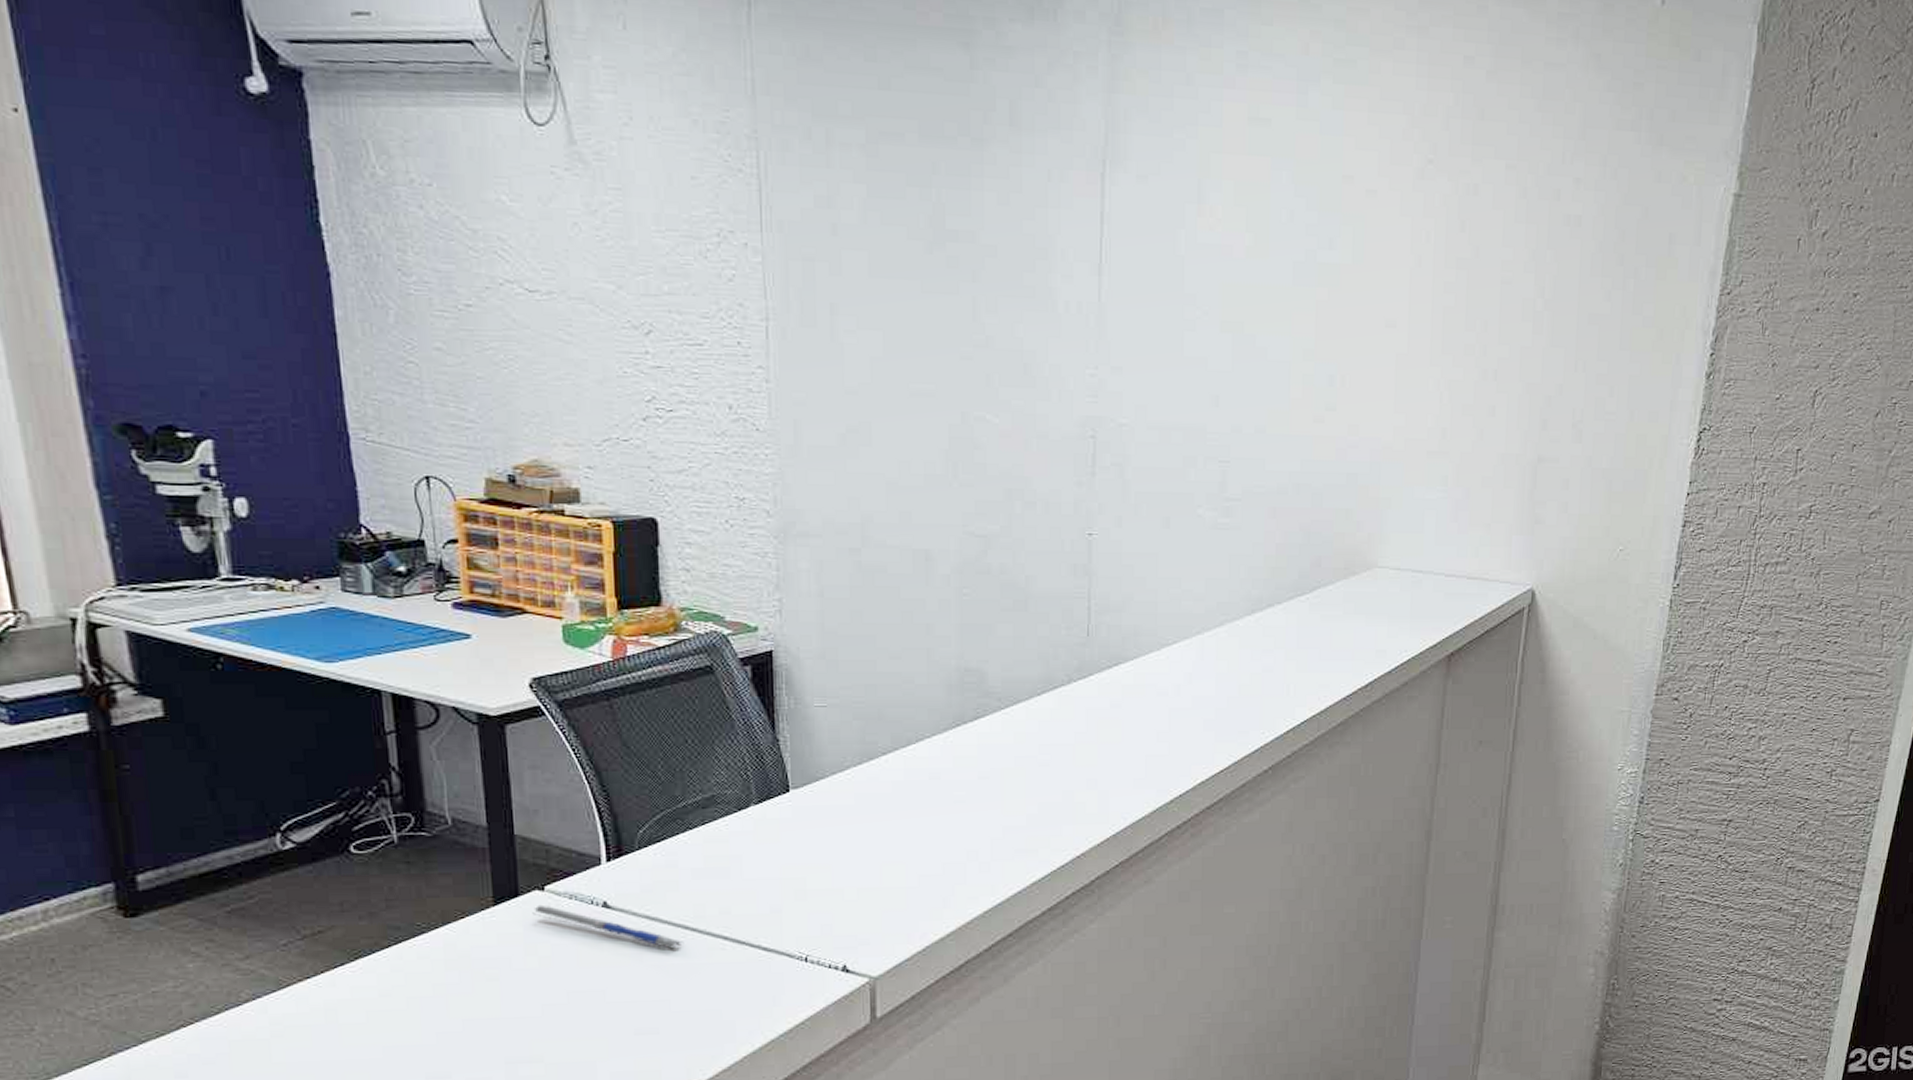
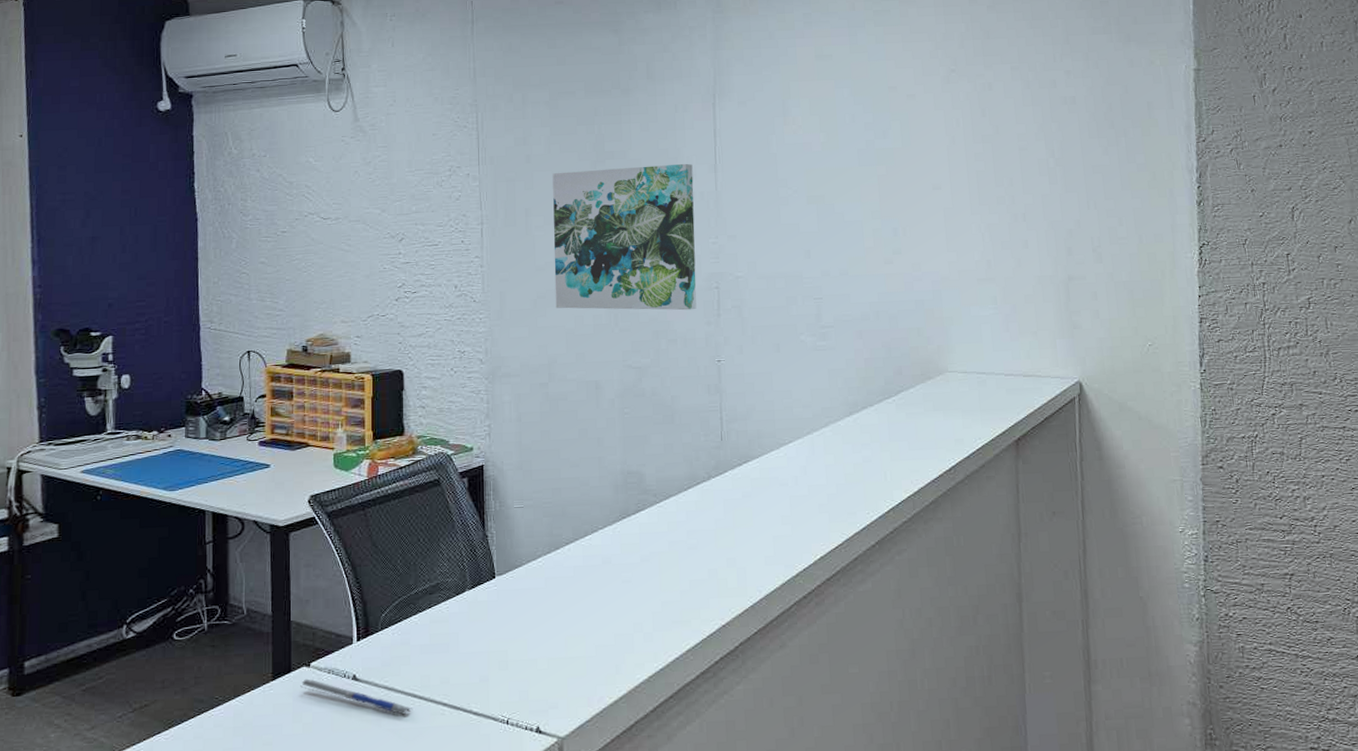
wall art: none [870,253,1069,465] -> present [552,163,697,311]

